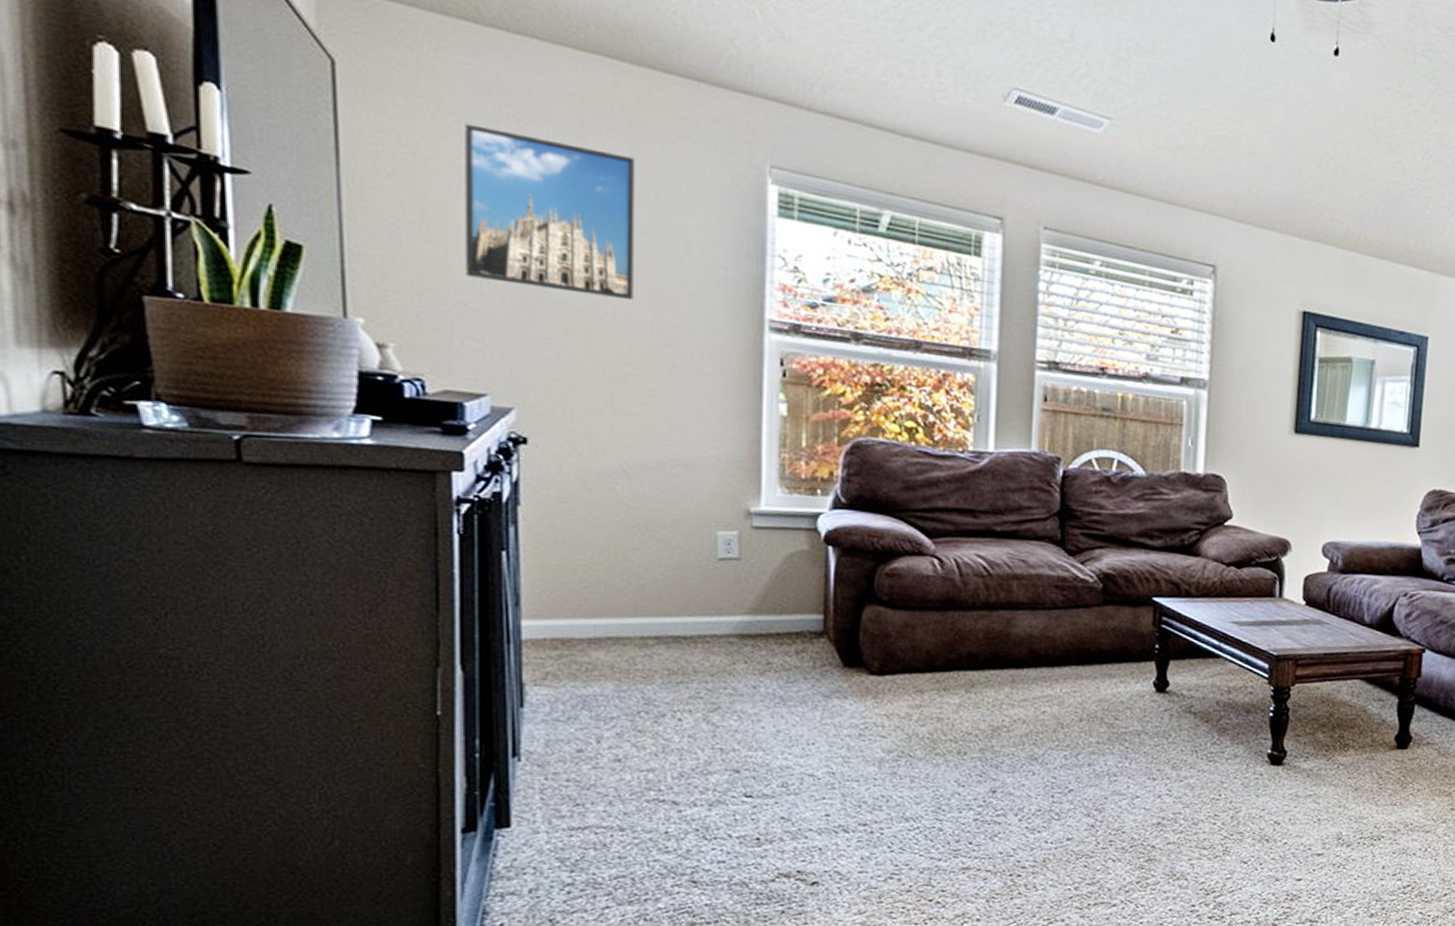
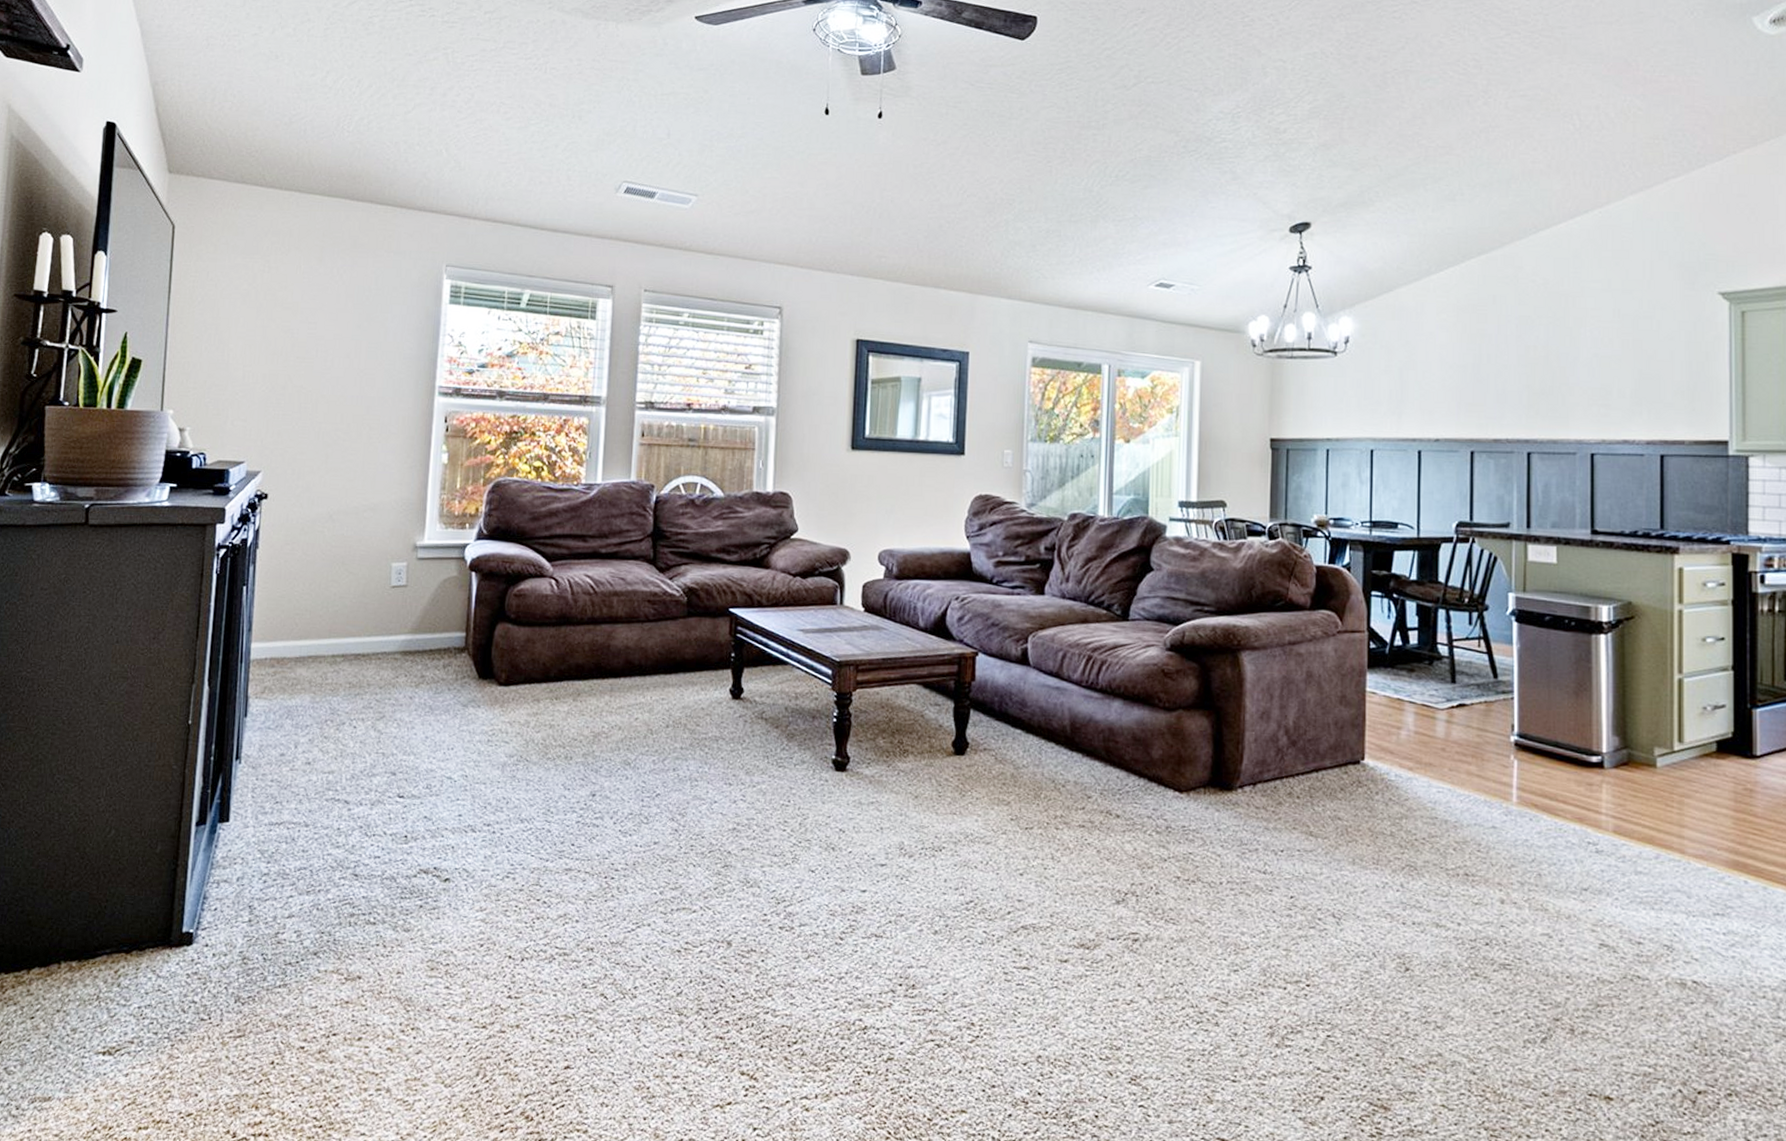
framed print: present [465,123,635,300] -> none [239,259,355,379]

